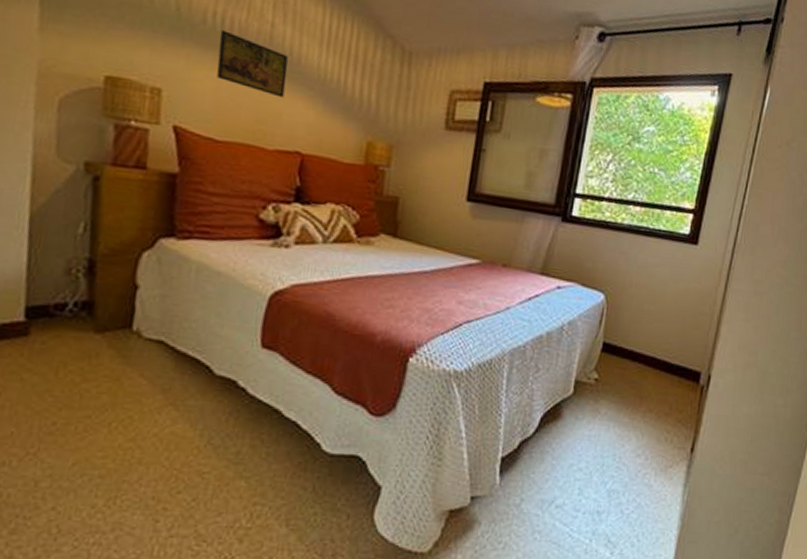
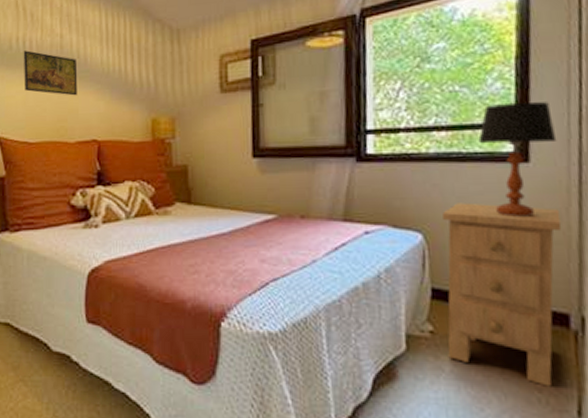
nightstand: none [605,271,711,429] -> present [442,202,562,387]
table lamp: none [664,190,722,290] -> present [478,101,557,217]

